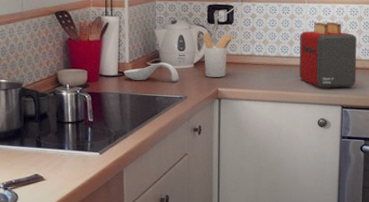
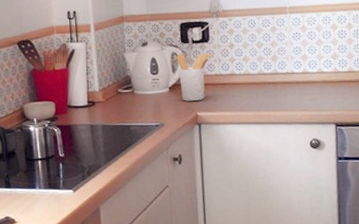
spoon rest: present [123,63,179,82] -> none [93,88,154,110]
toaster: present [299,22,357,88] -> none [283,32,350,105]

